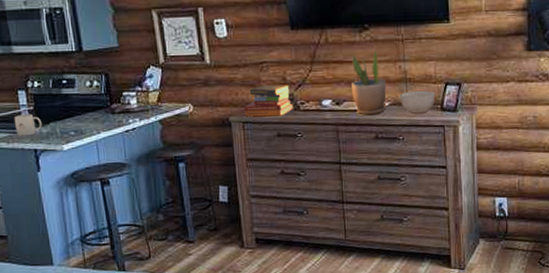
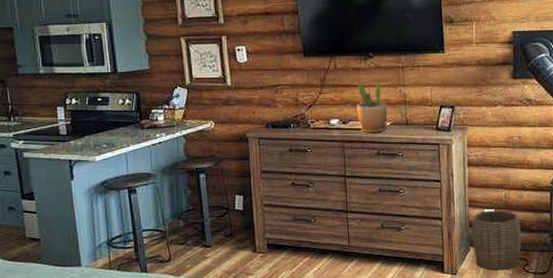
mug: present [13,113,43,138] -> none [52,127,78,149]
books: present [245,85,293,117] -> none [261,105,304,134]
bowl: present [400,90,435,114] -> none [399,112,431,133]
woven basket: none [481,198,537,264] -> present [472,210,521,270]

